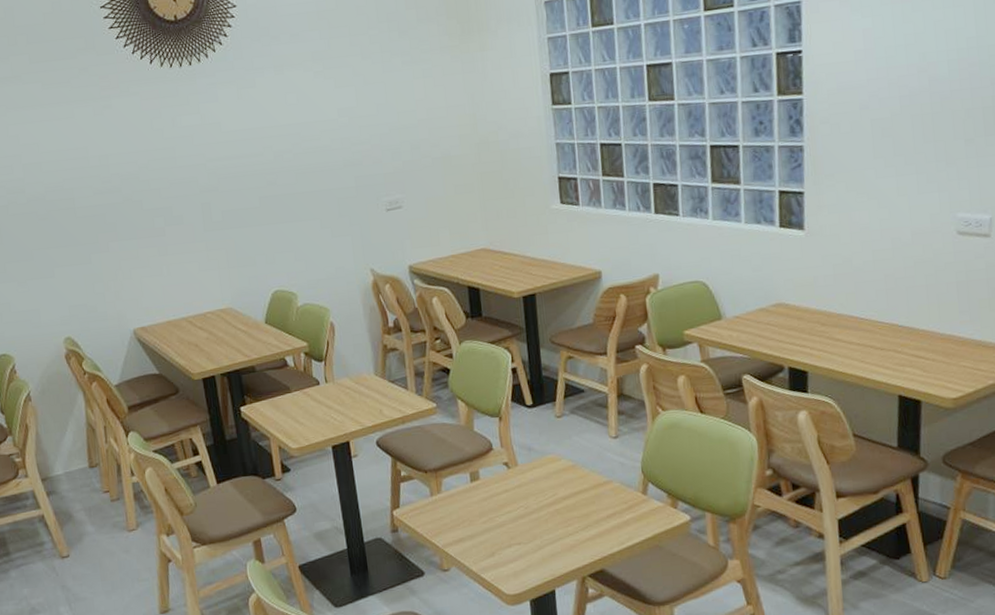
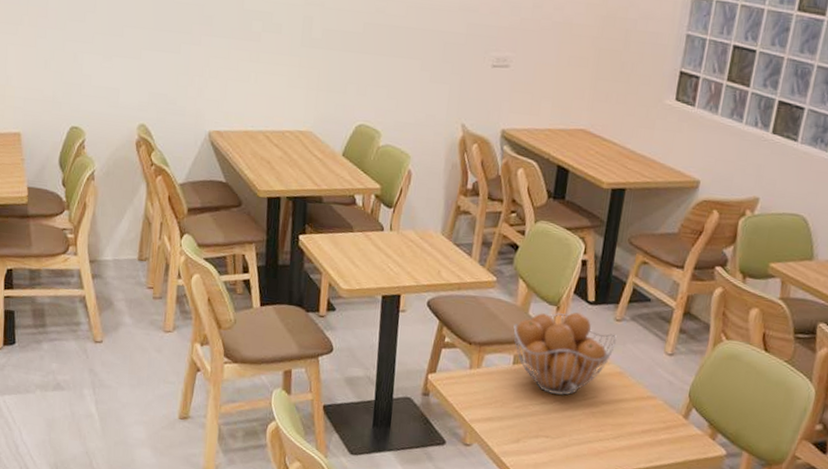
fruit basket: none [463,418,562,502] -> present [513,312,617,396]

